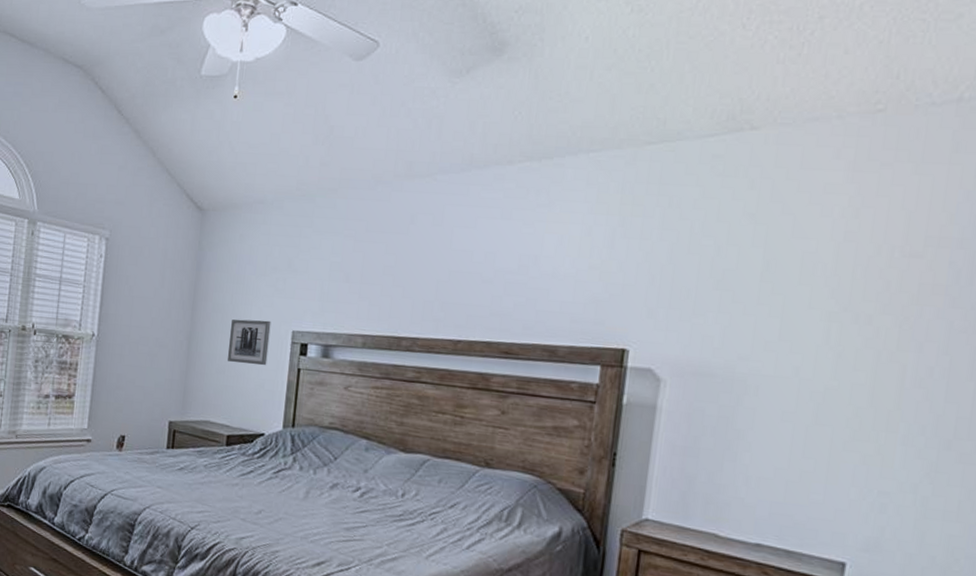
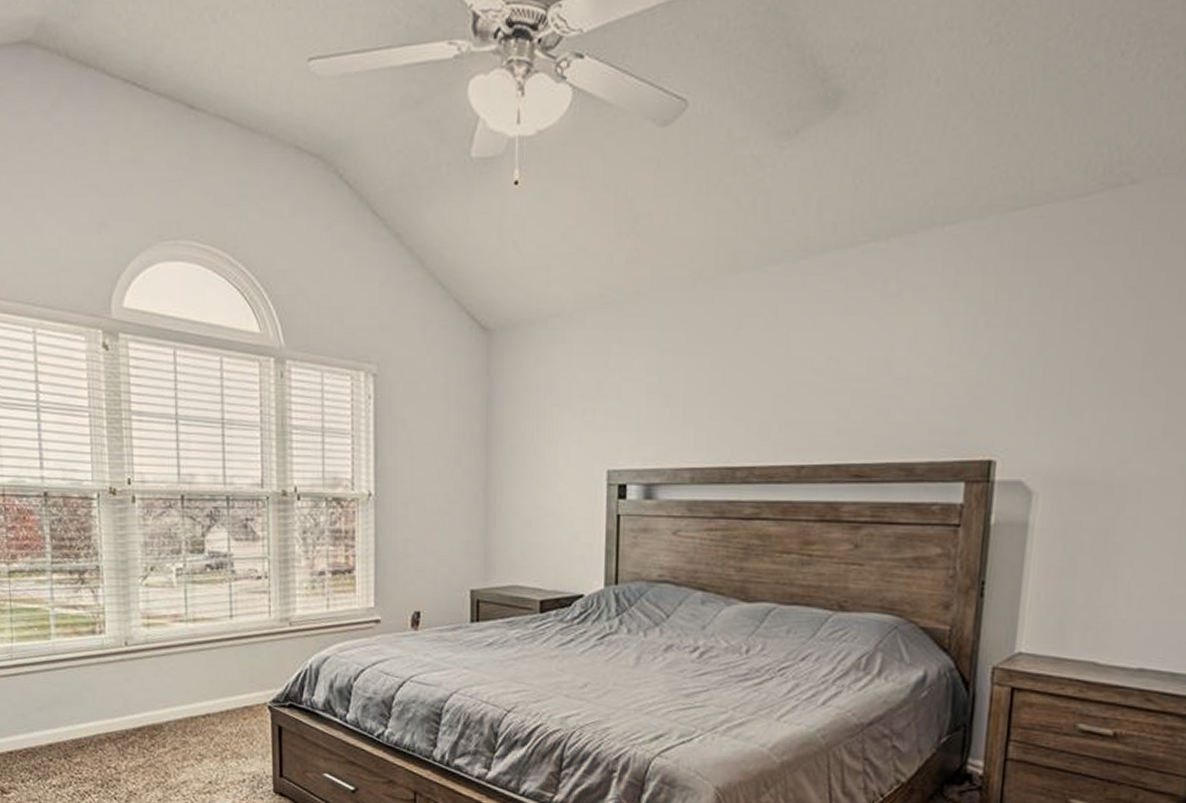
wall art: present [227,319,271,366] -> none [532,460,582,515]

